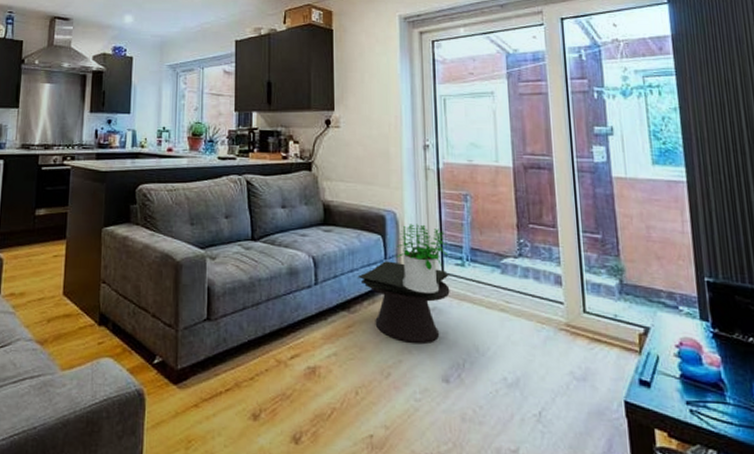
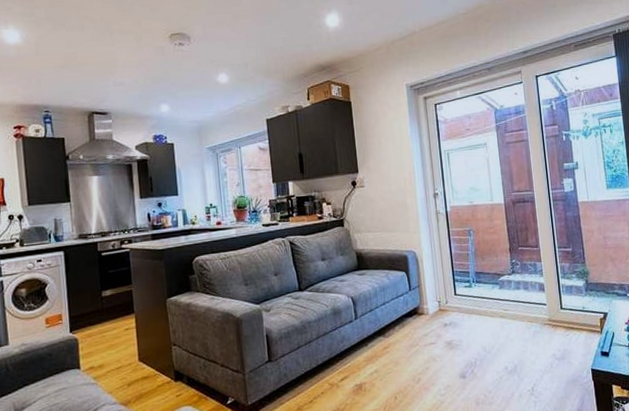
side table: present [357,261,450,343] -> none [389,291,462,353]
potted plant: present [396,224,448,293] -> none [417,258,459,313]

